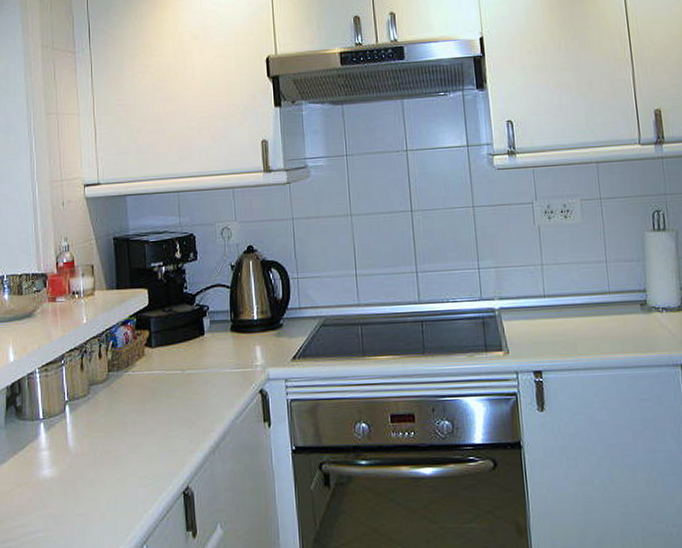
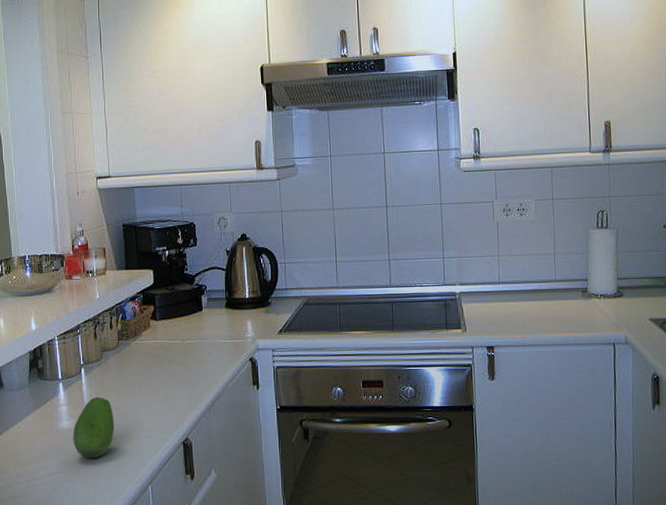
fruit: none [55,438,104,514] -> present [73,396,115,459]

